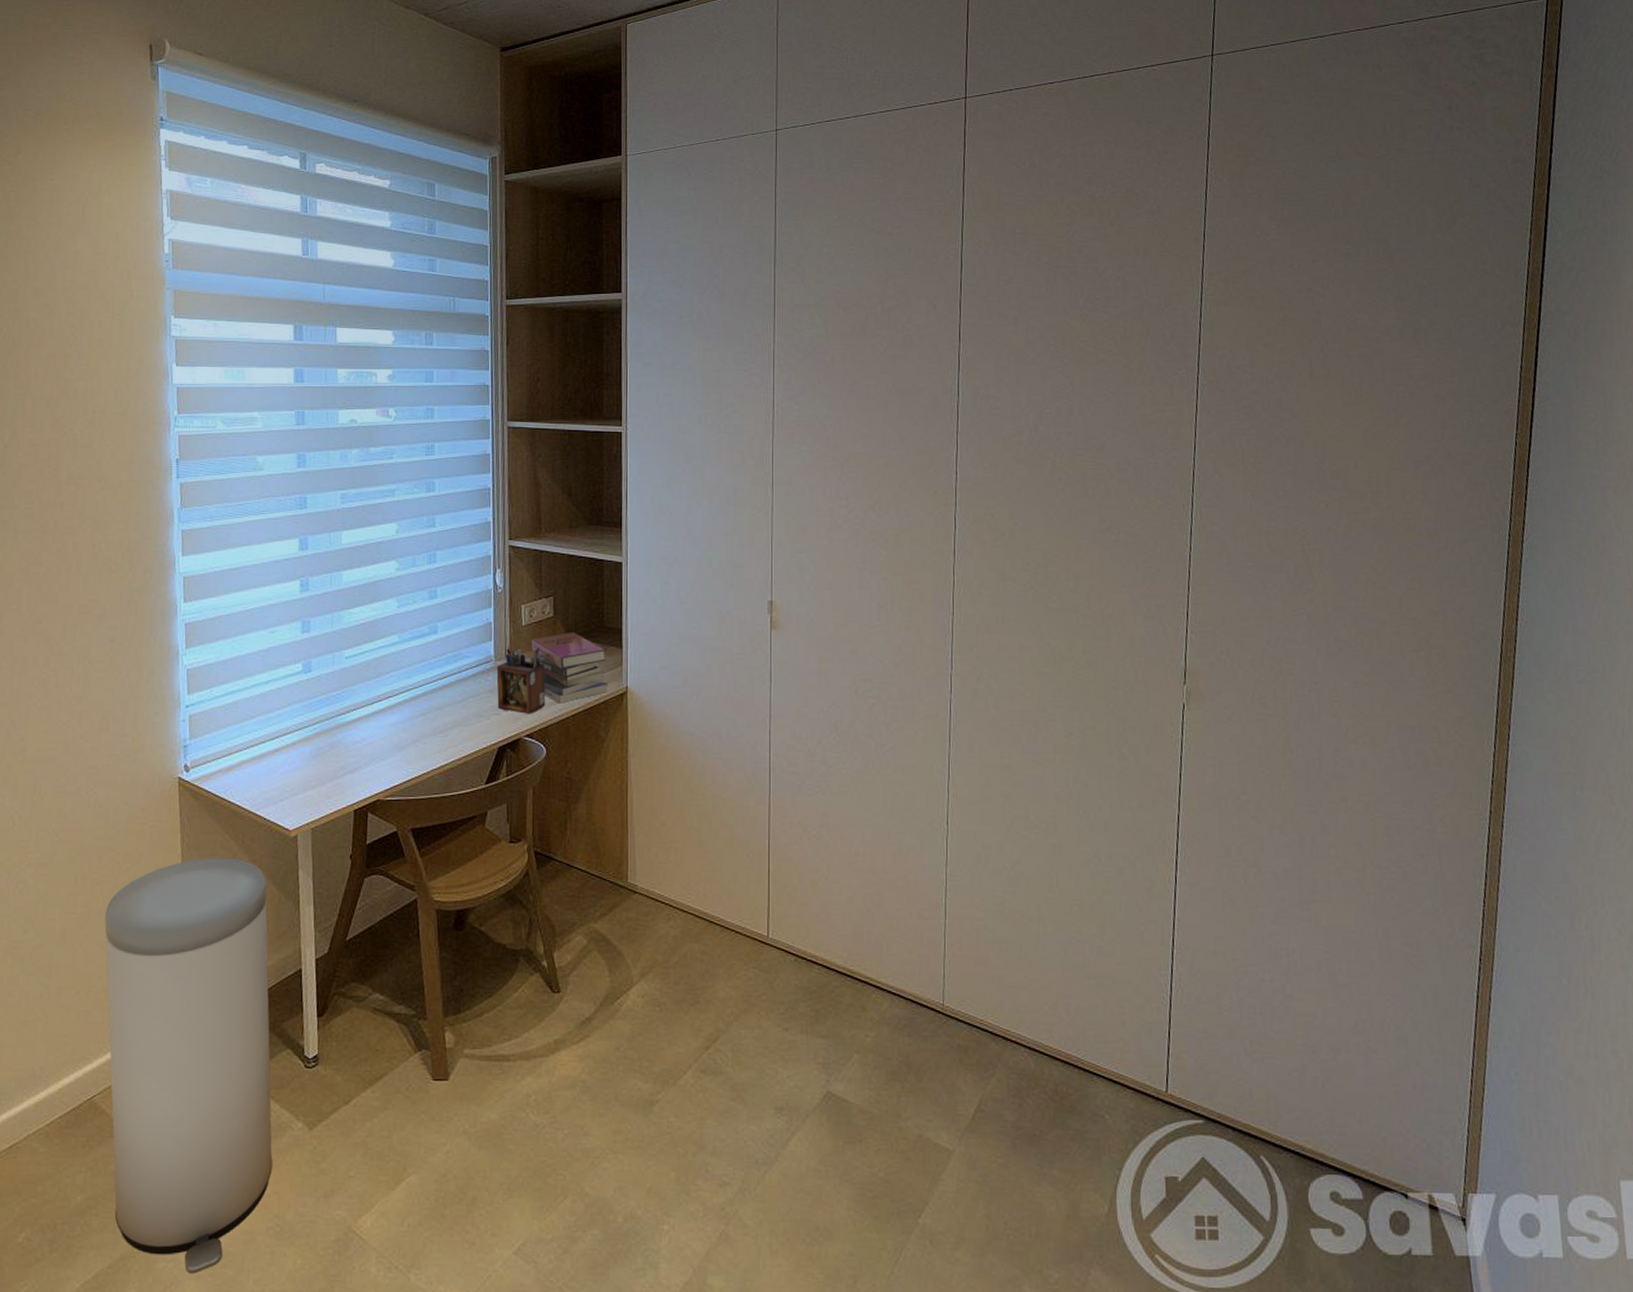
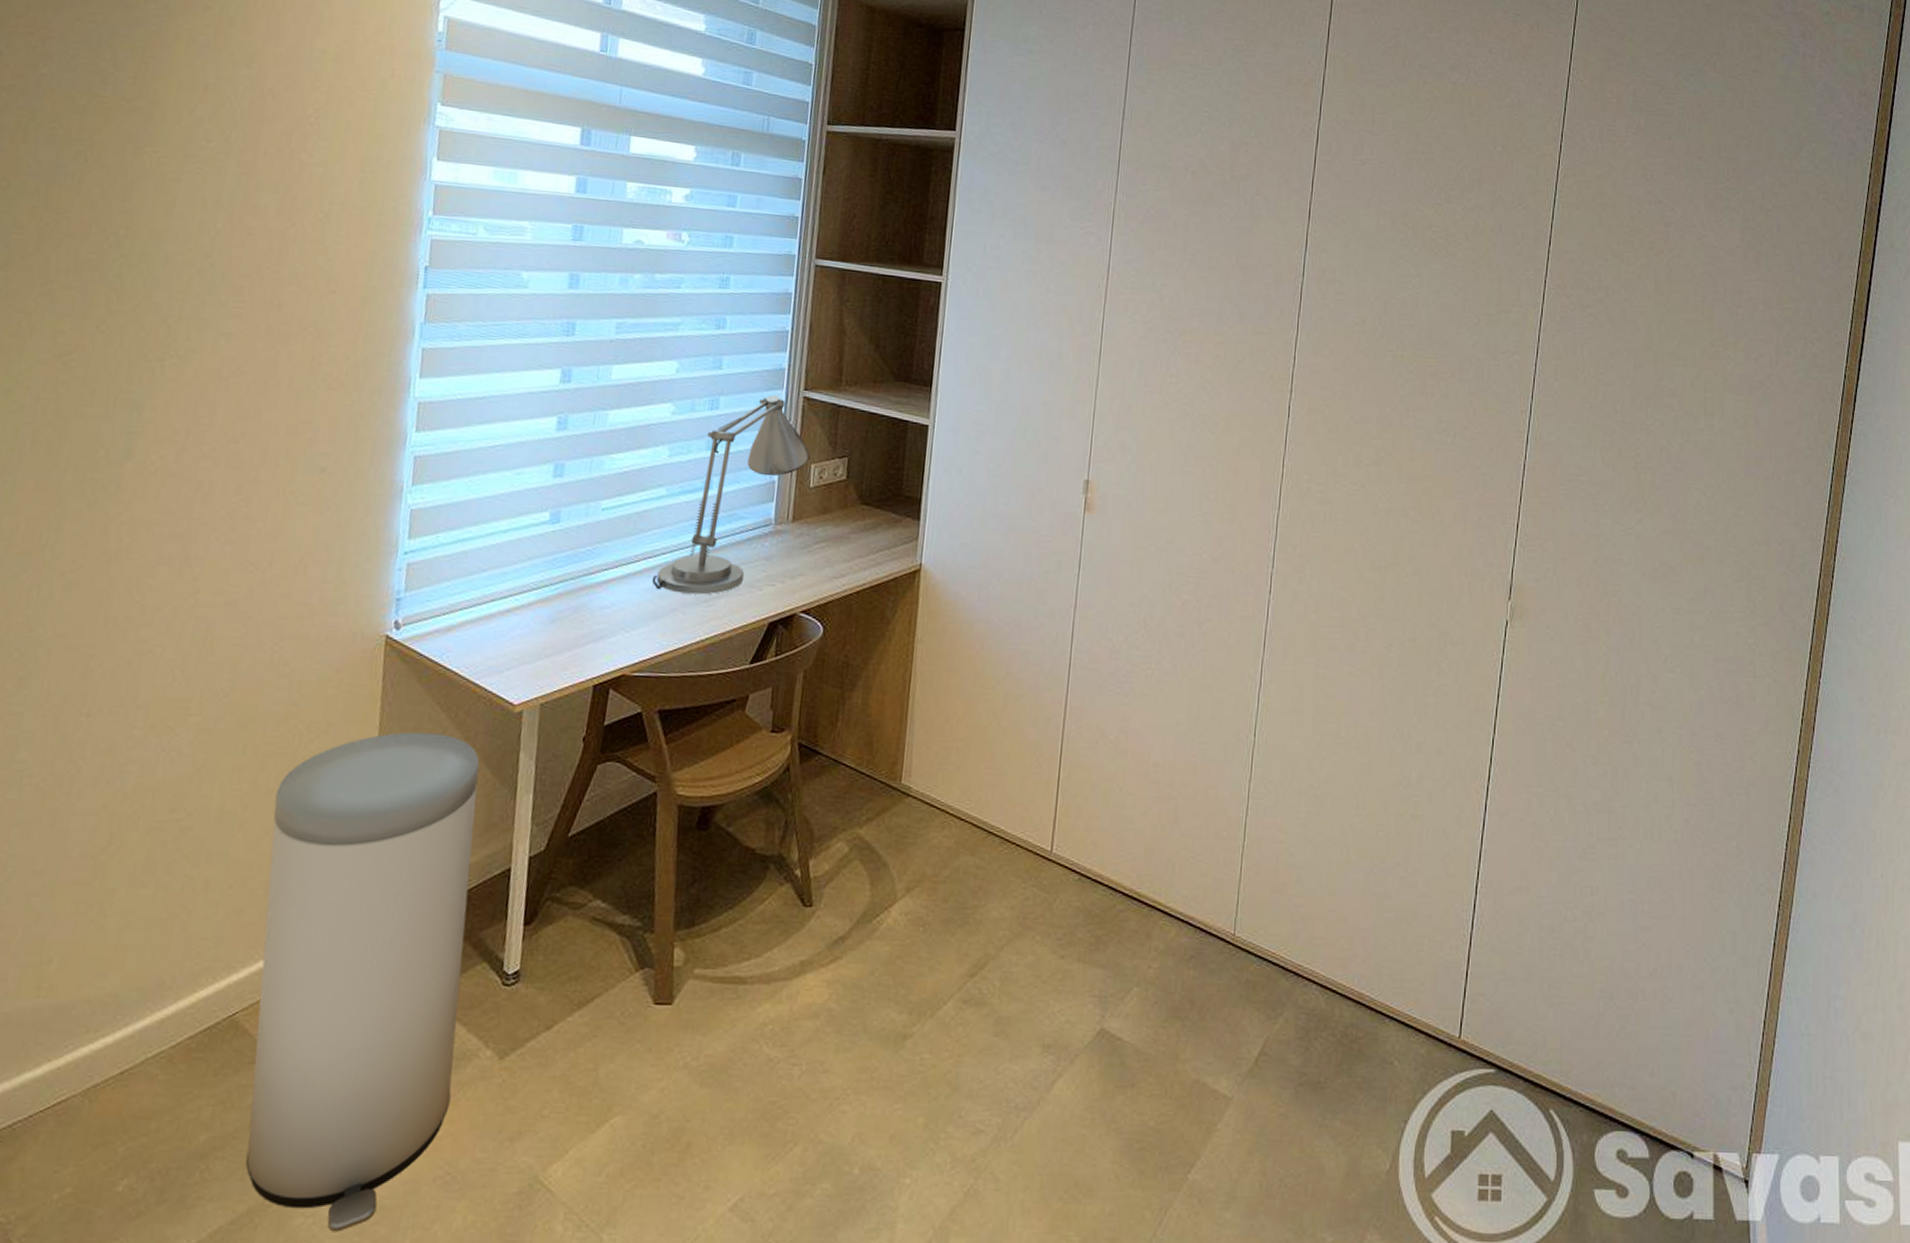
desk lamp: none [394,546,519,726] -> present [651,395,810,595]
desk organizer: present [496,647,546,714] -> none [772,510,832,587]
books: present [530,631,608,704] -> none [814,498,901,578]

